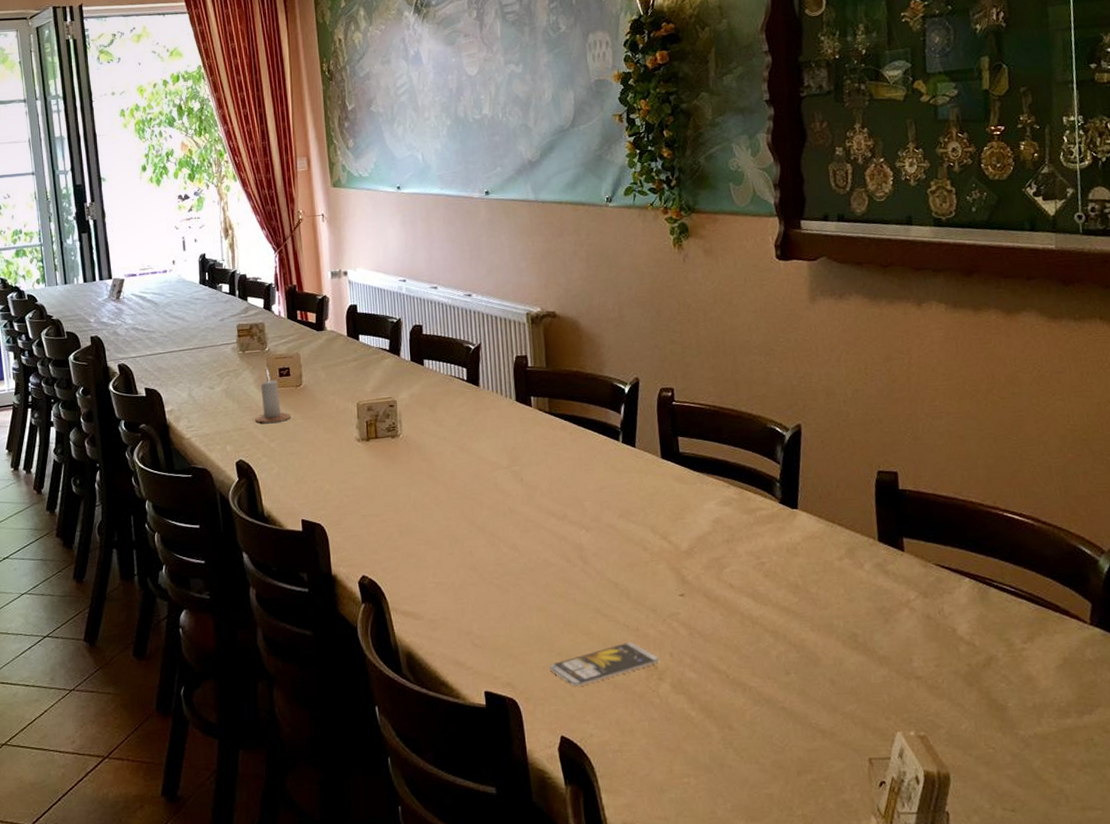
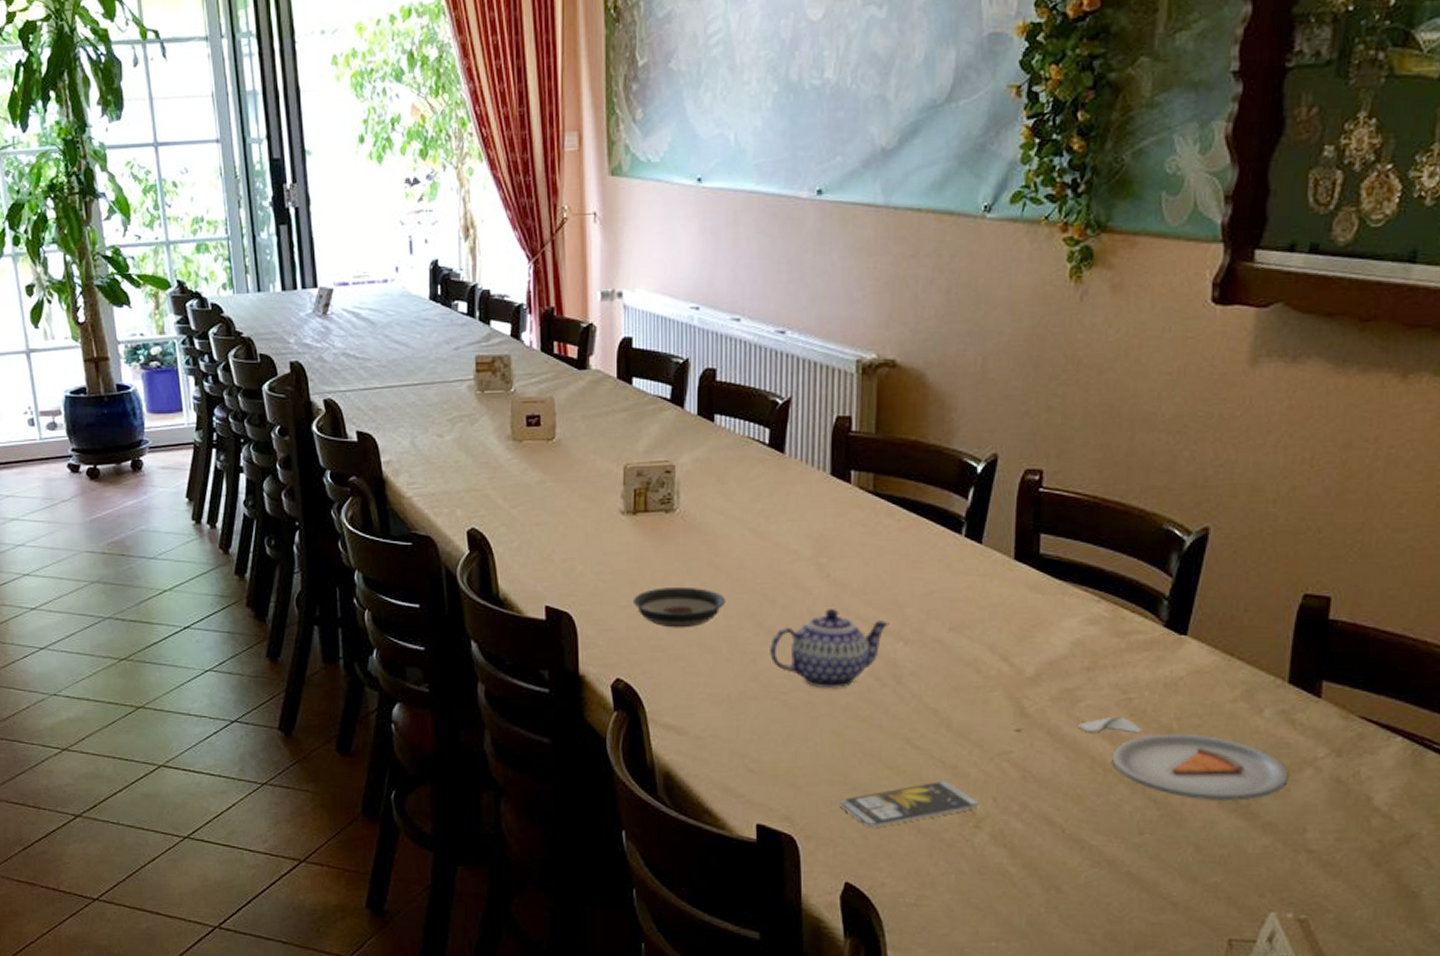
candle: present [254,367,291,423] -> none [492,413,539,484]
saucer: none [371,496,445,531] -> present [632,586,726,628]
teapot: none [482,506,573,572] -> present [770,609,890,690]
dinner plate: none [727,578,892,641] -> present [1078,716,1288,801]

